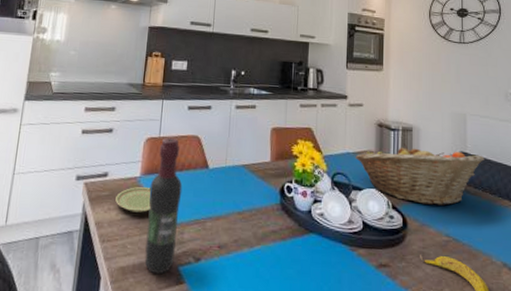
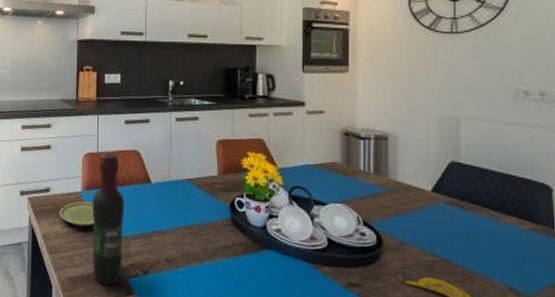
fruit basket: present [355,143,484,206] -> none [316,153,484,223]

